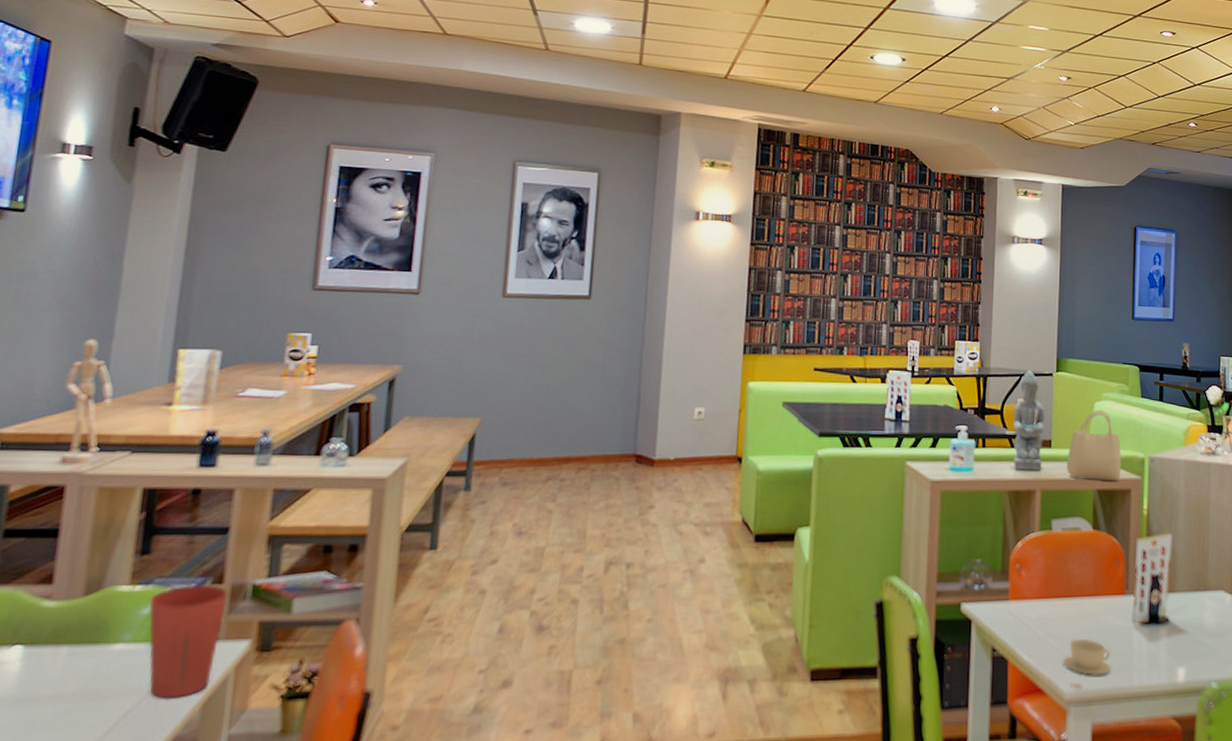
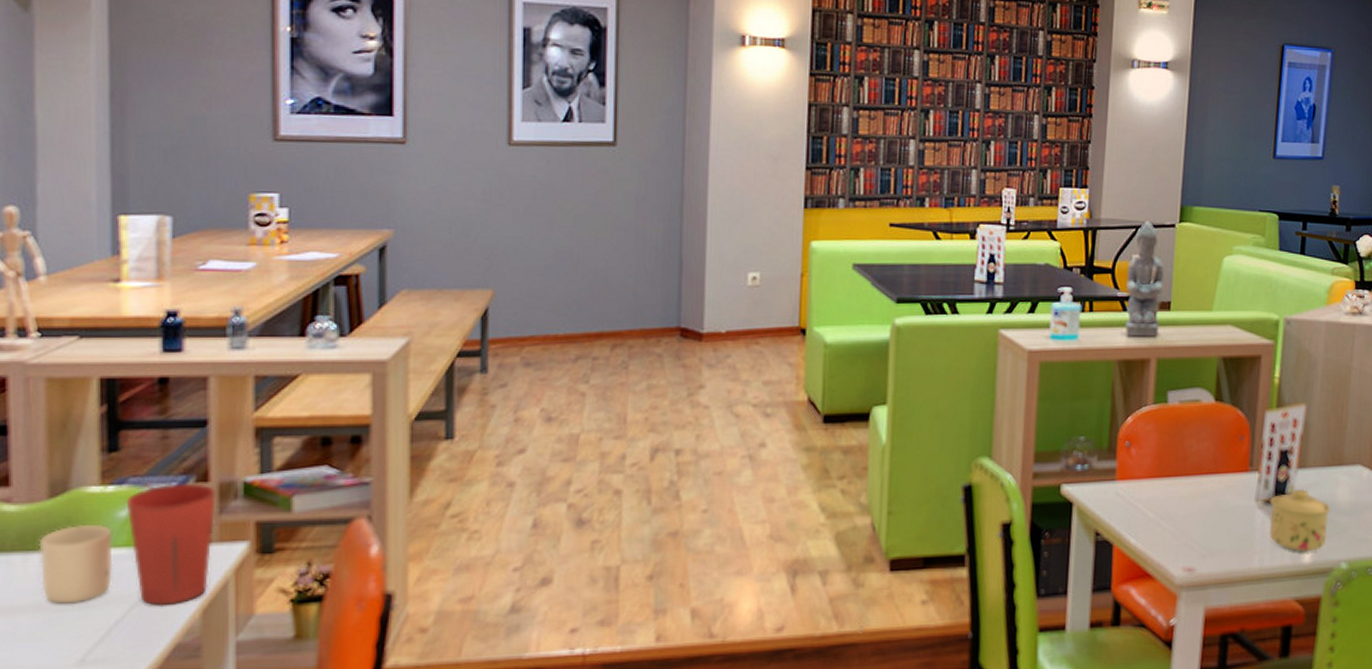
mug: none [65,620,135,695] -> present [38,523,113,604]
teacup: present [1063,638,1111,675] -> none [1175,519,1230,558]
handbag: present [1067,410,1121,482] -> none [1187,265,1252,347]
sugar bowl: none [1145,612,1199,672] -> present [1268,489,1331,552]

